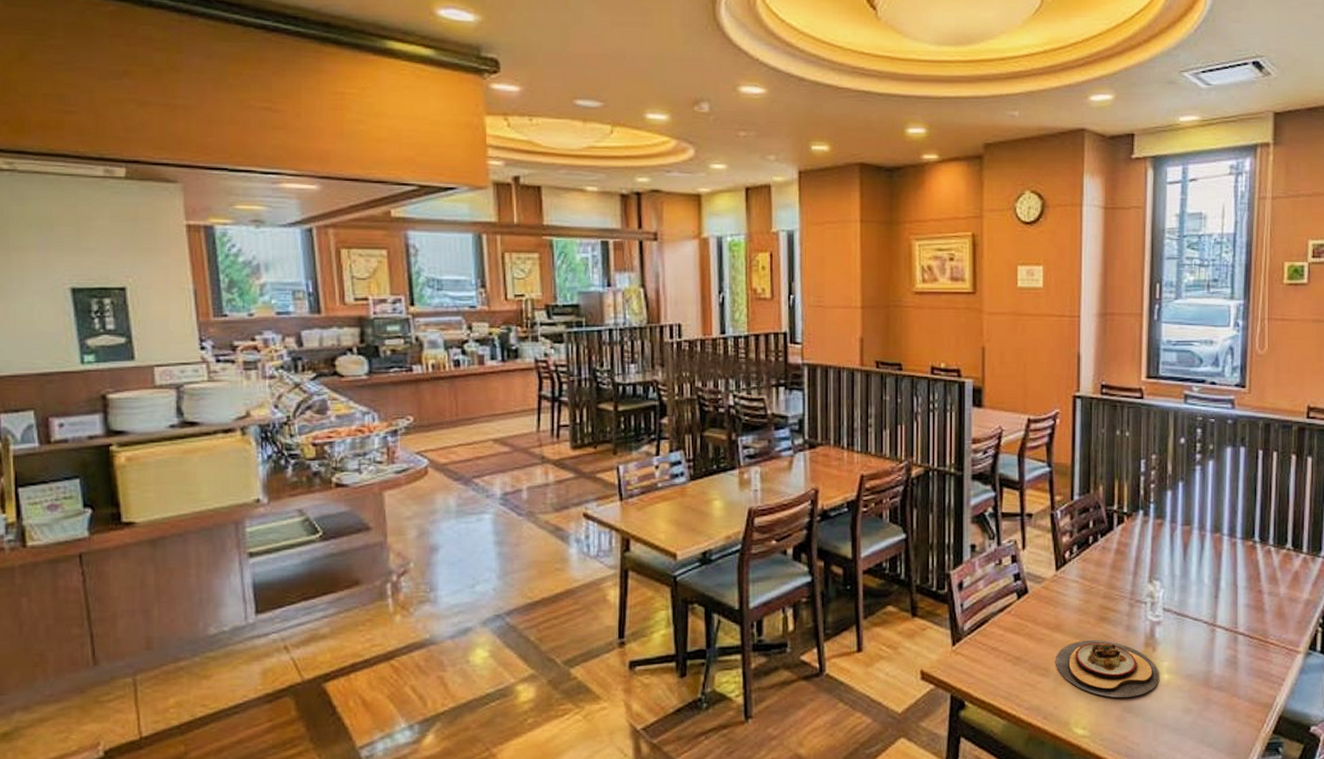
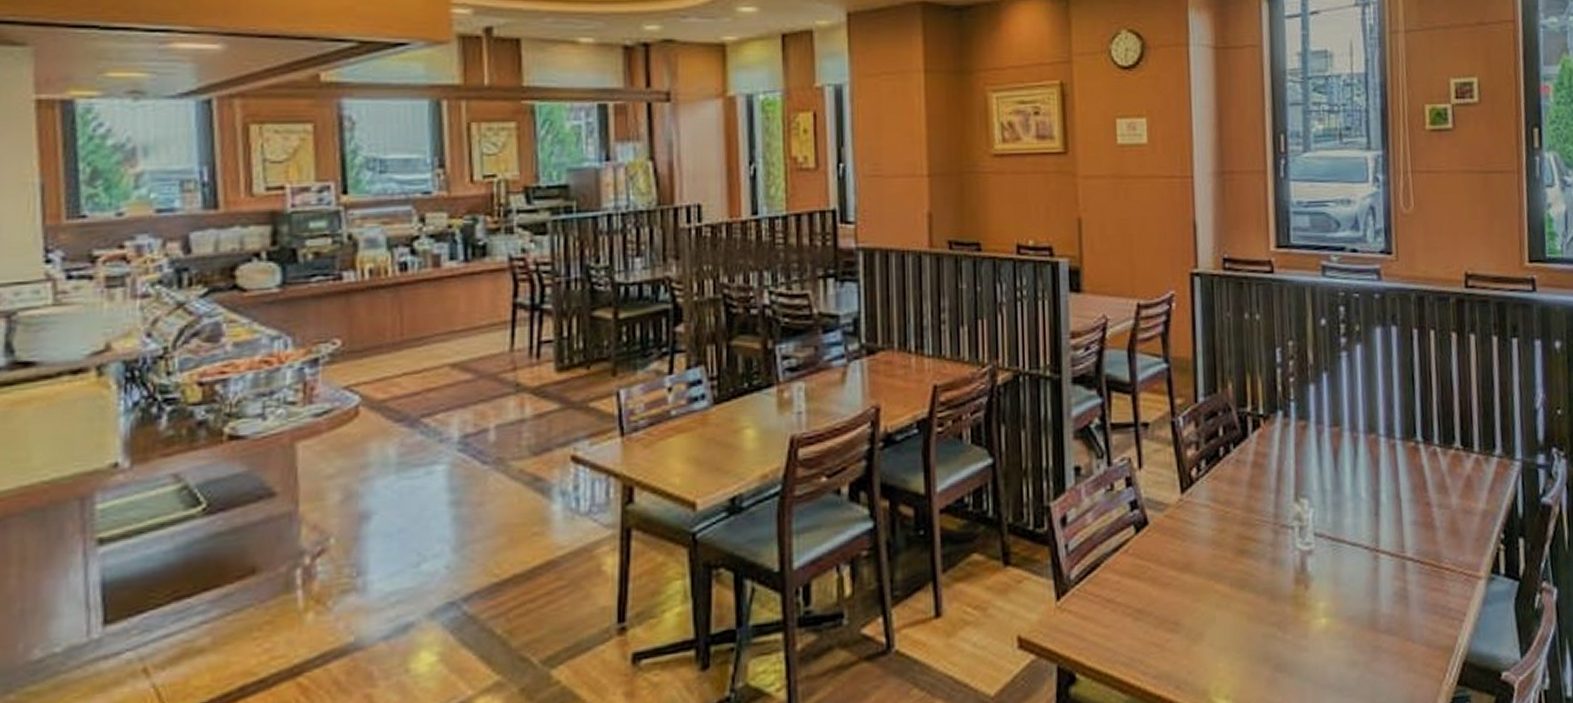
plate: present [1056,640,1160,698] -> none [1187,579,1316,654]

